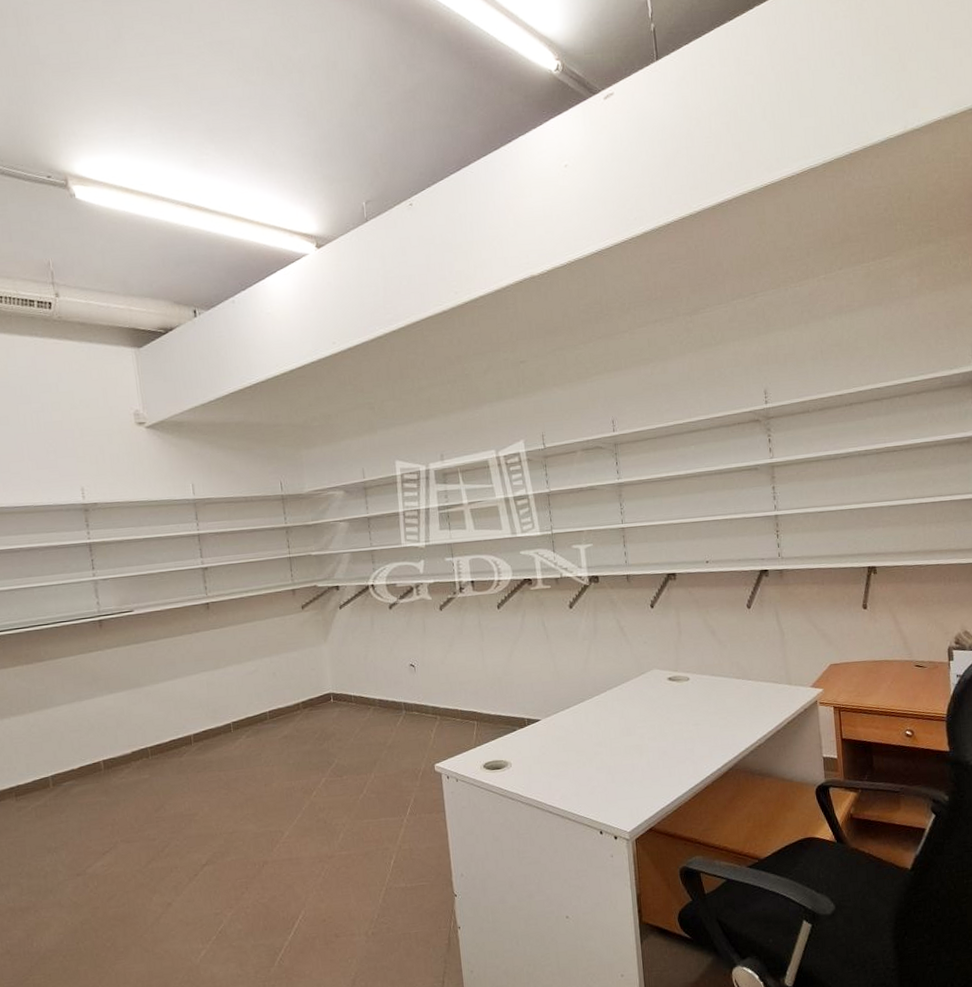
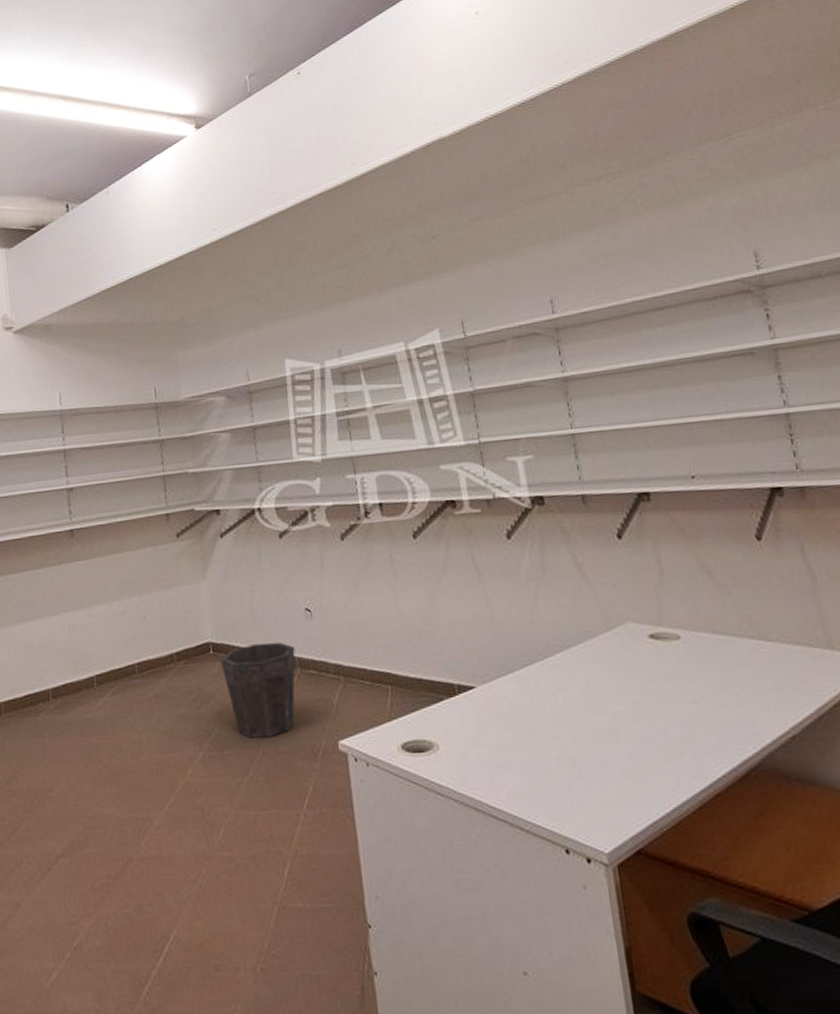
waste bin: none [339,691,402,766] -> present [220,642,295,738]

